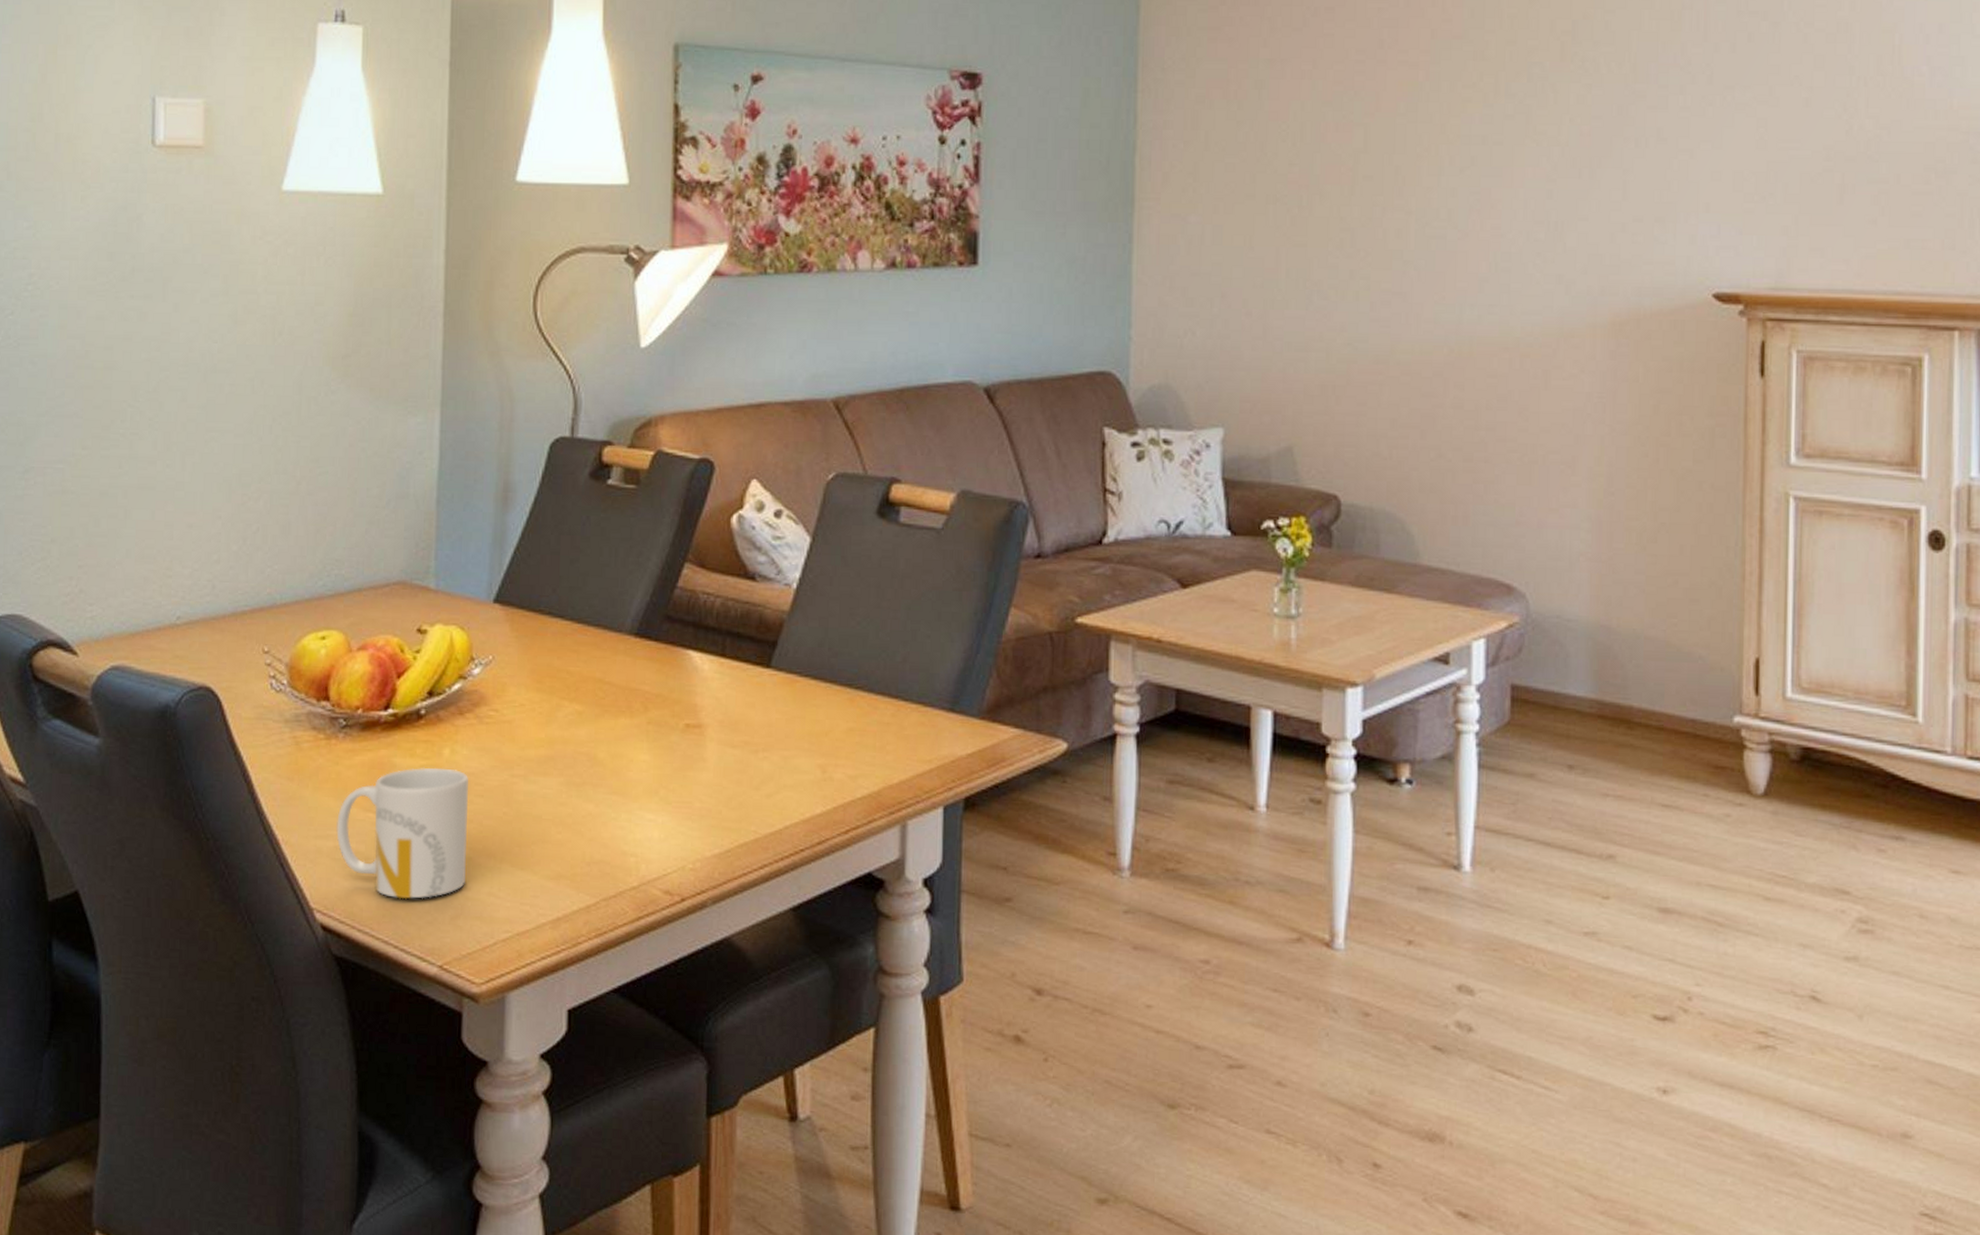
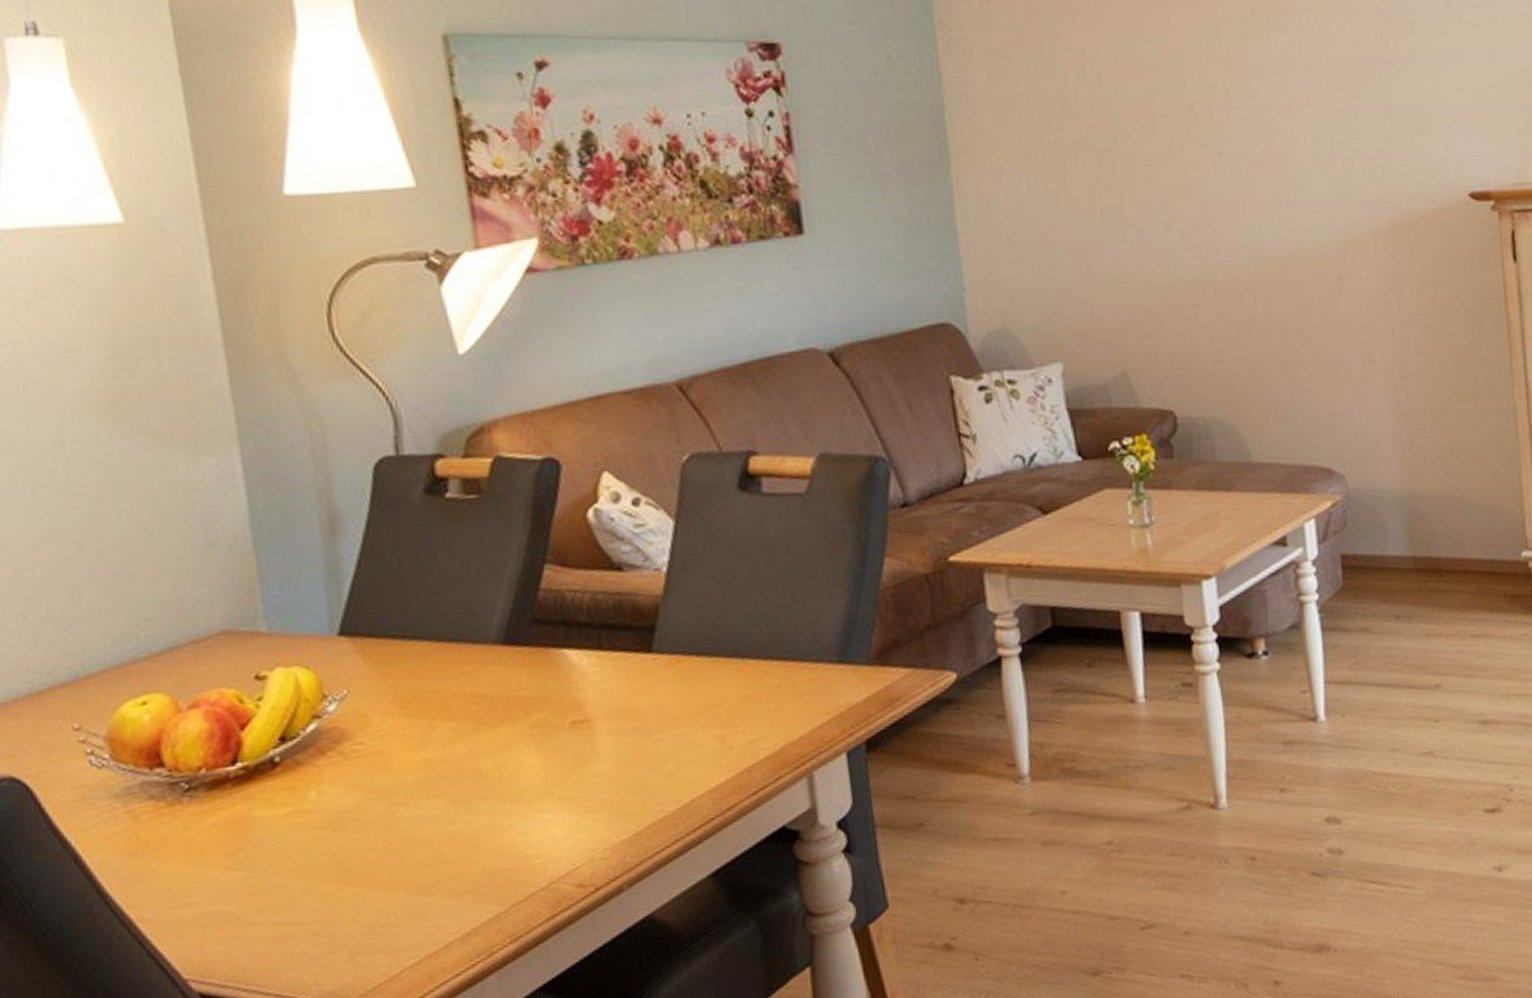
mug: present [336,767,468,900] -> none [197,810,358,951]

